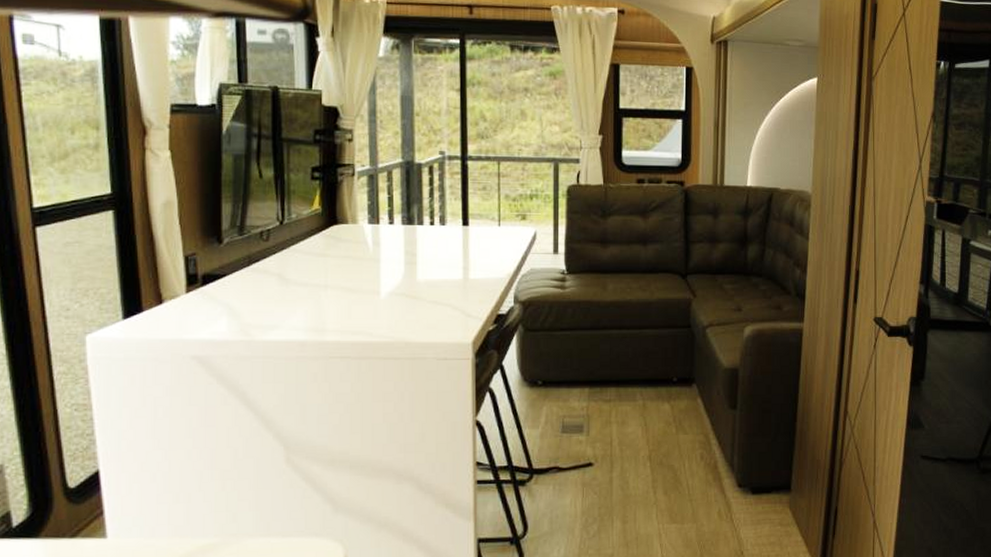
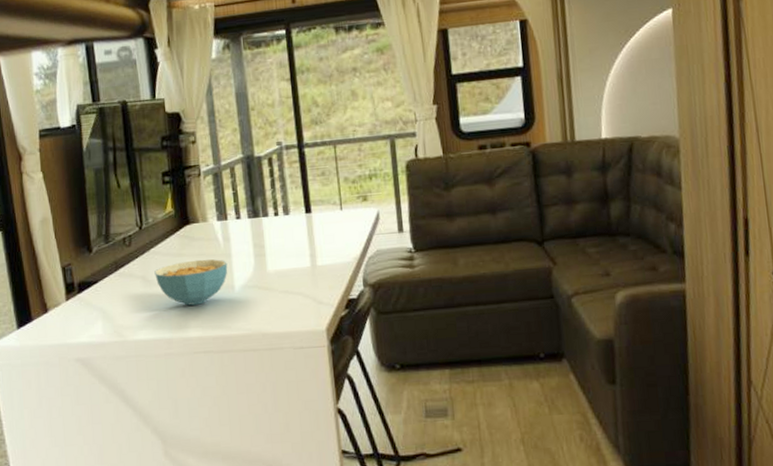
cereal bowl: none [293,262,375,308] -> present [154,259,228,306]

